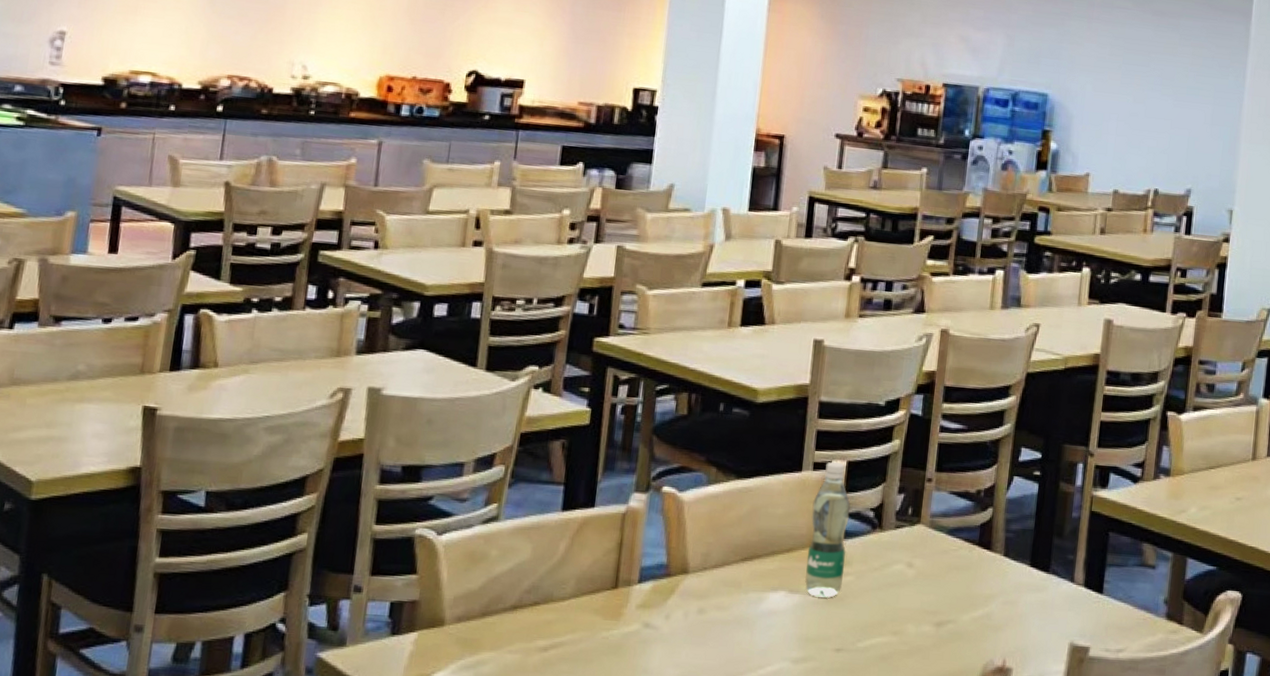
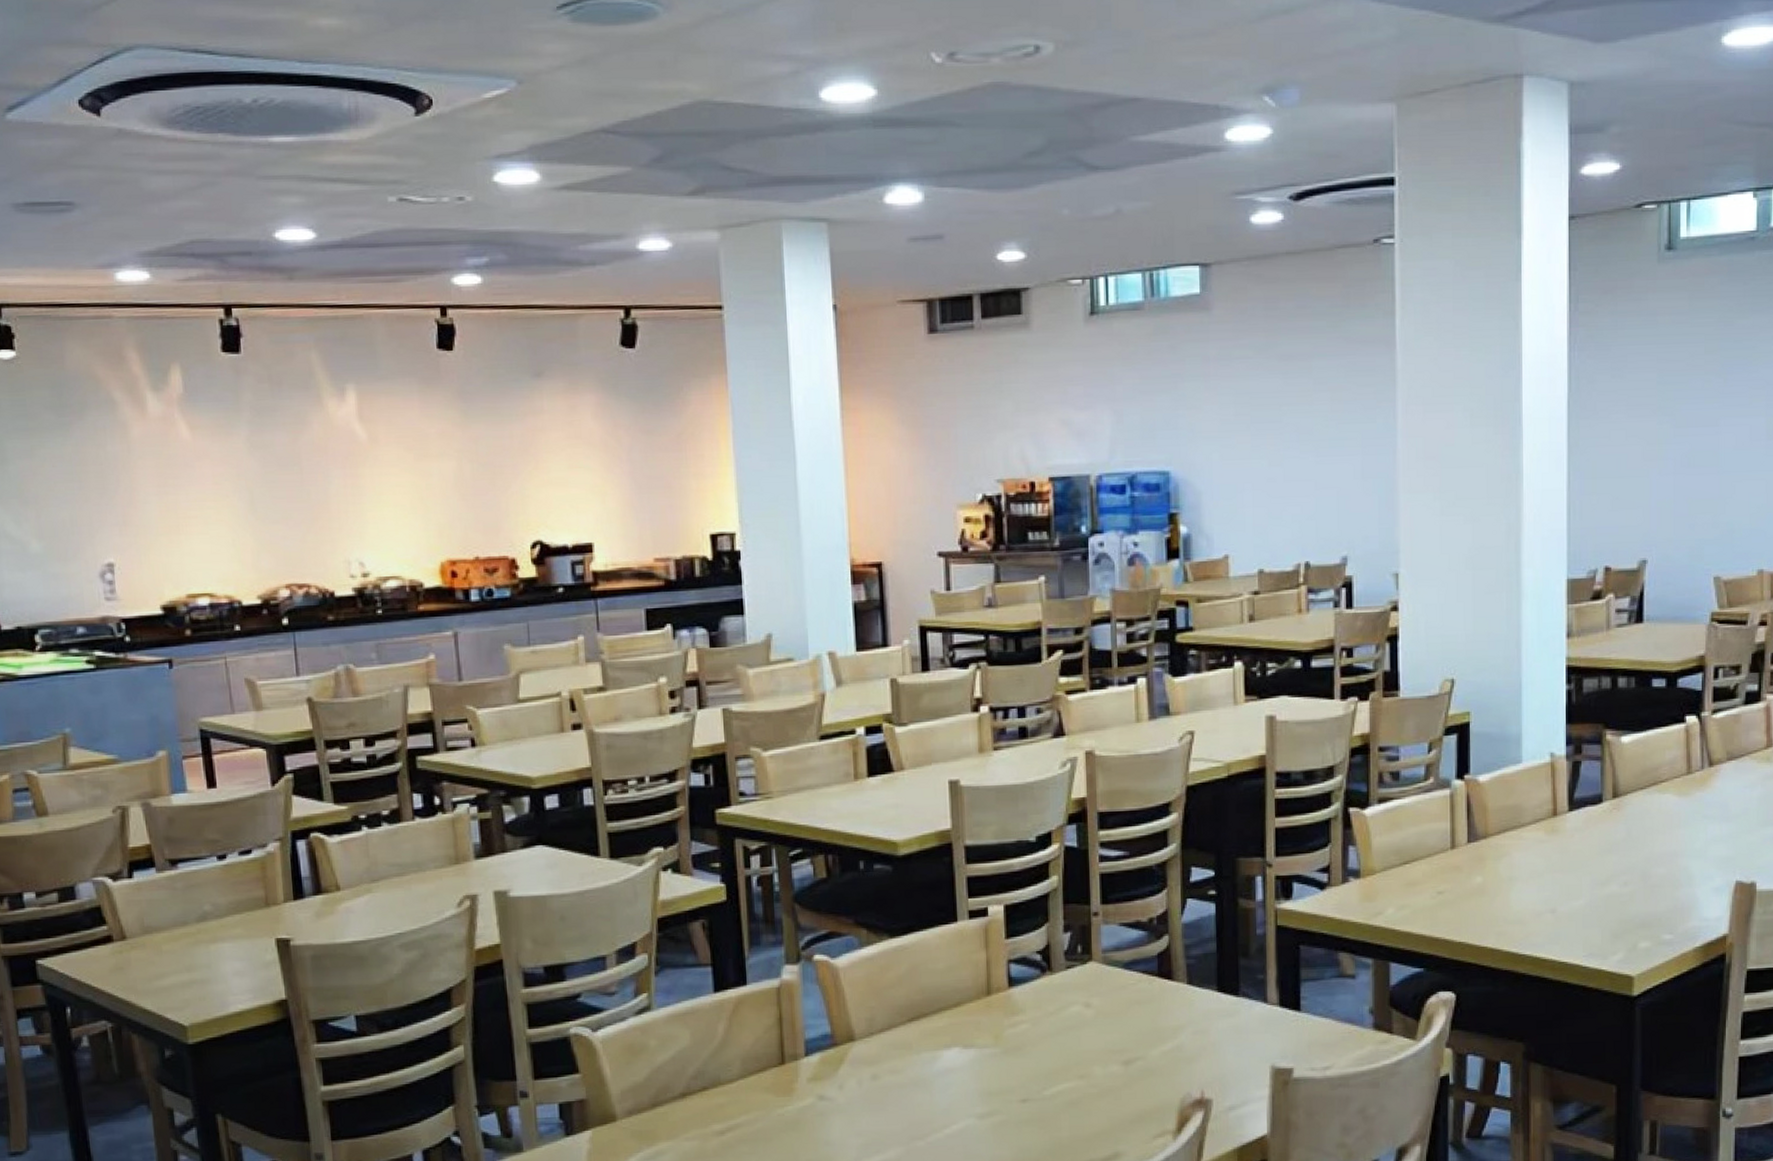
bottle: present [804,461,851,598] -> none [974,907,1018,1049]

